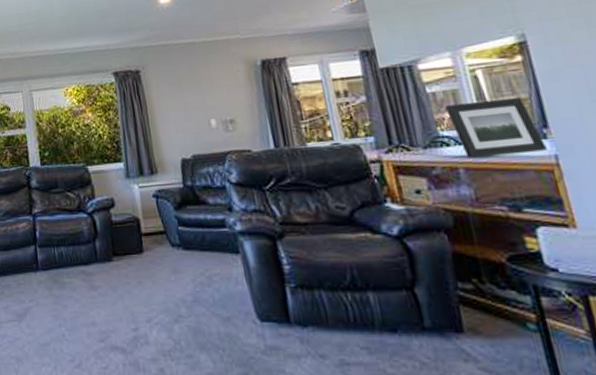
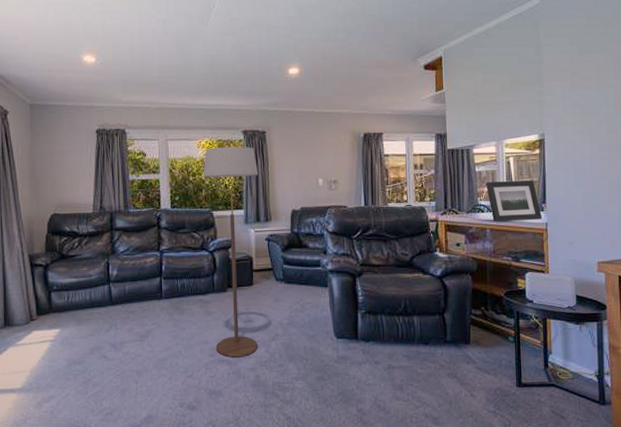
floor lamp: none [73,83,158,344] -> present [203,139,259,358]

